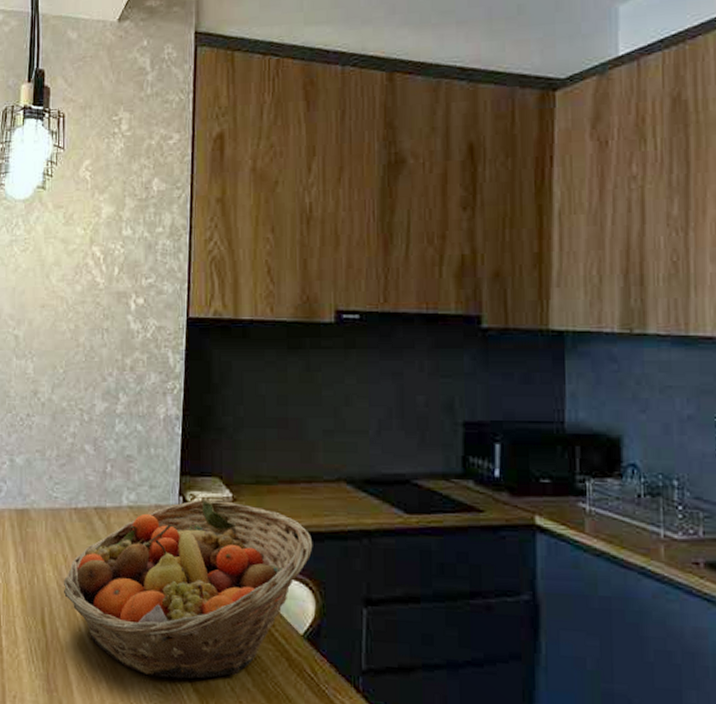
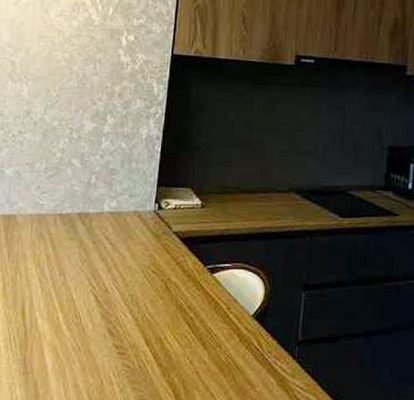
fruit basket: present [63,500,313,679] -> none [44,207,266,356]

